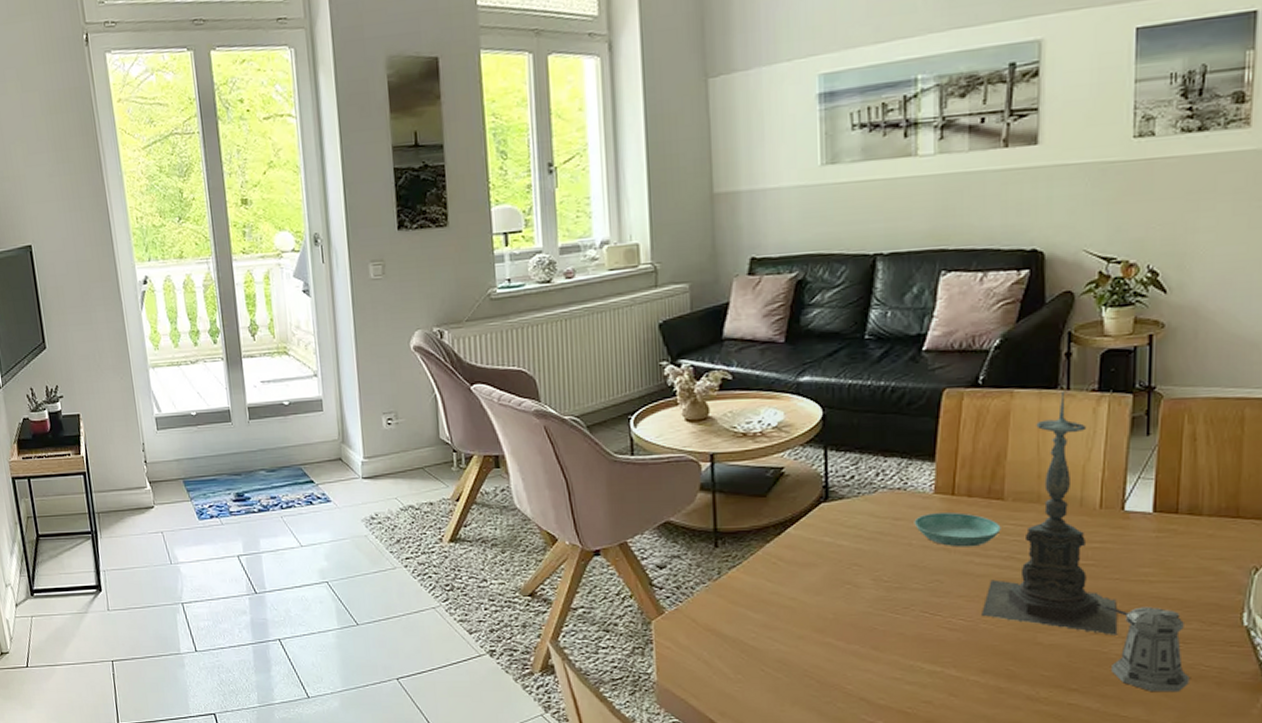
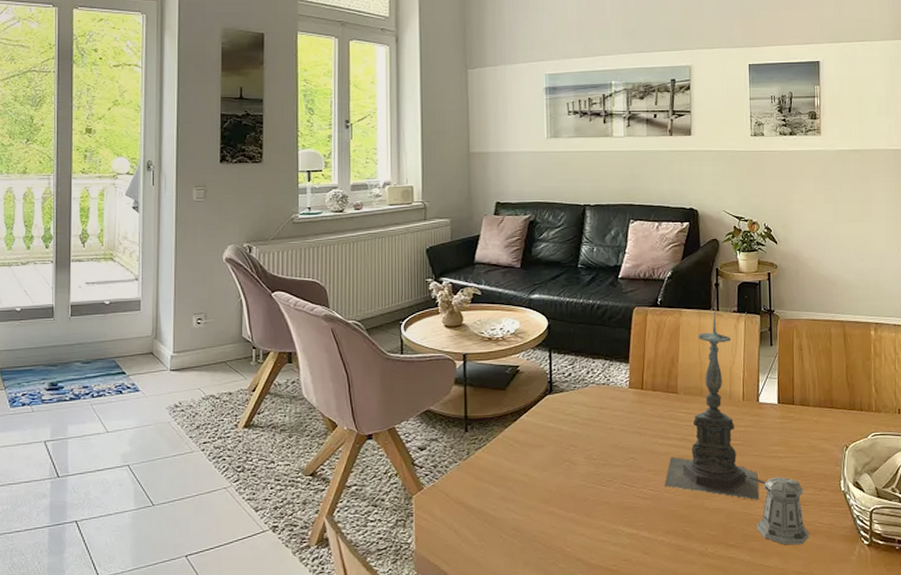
saucer: present [914,512,1001,547] -> none [615,403,676,431]

